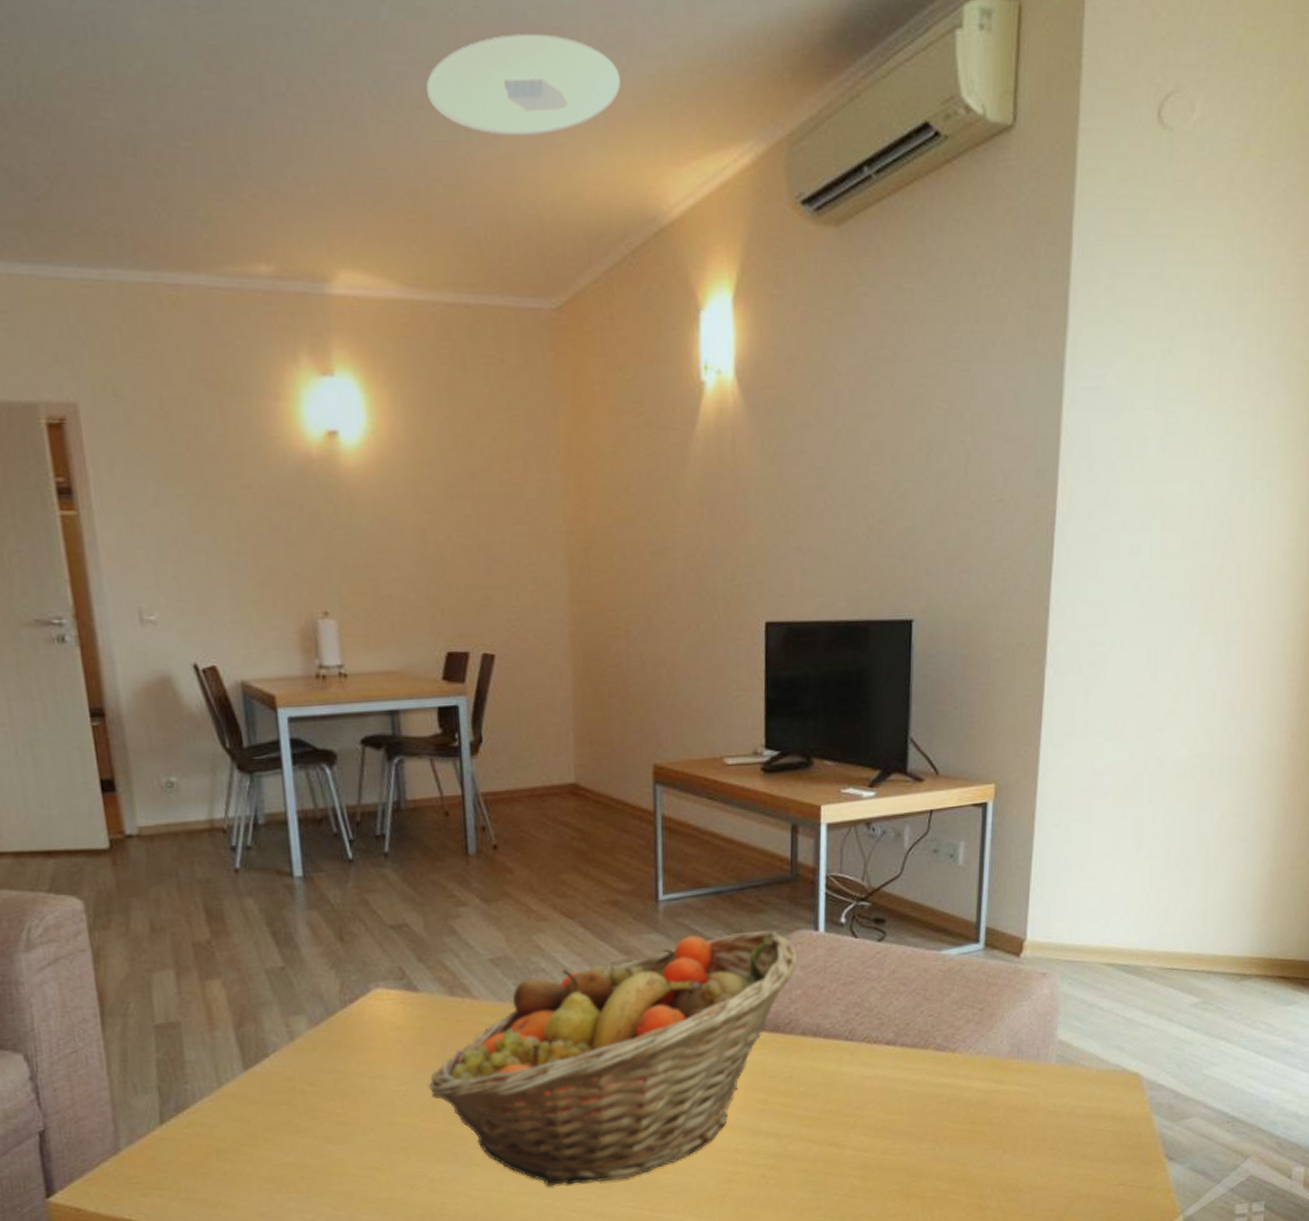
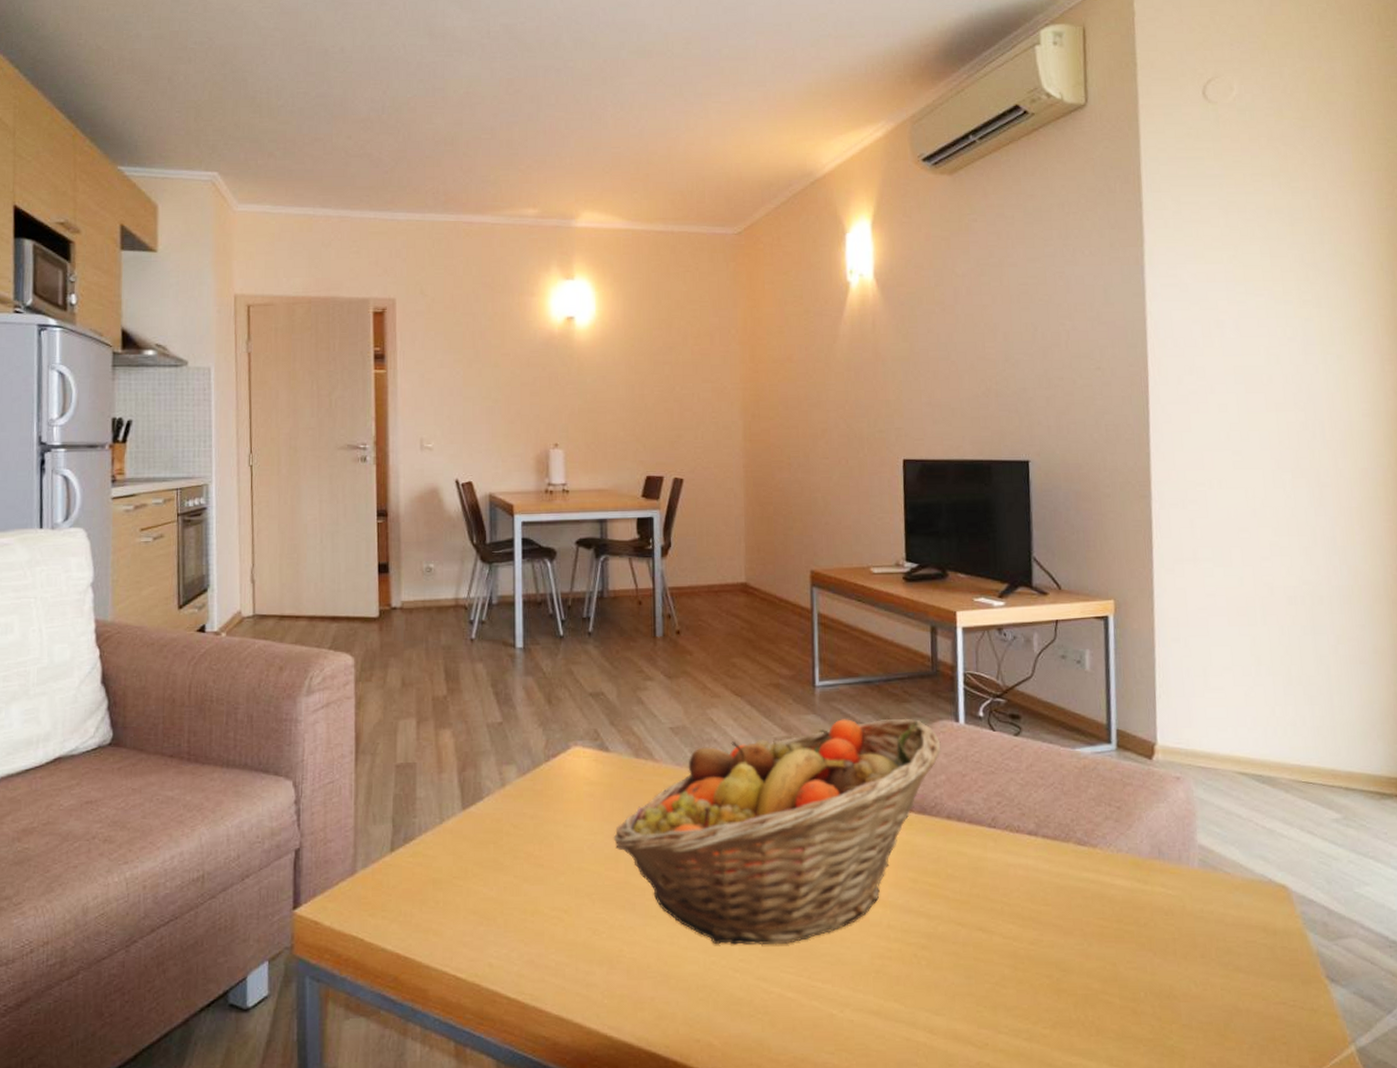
ceiling light: present [426,34,620,136] -> none [649,63,786,125]

